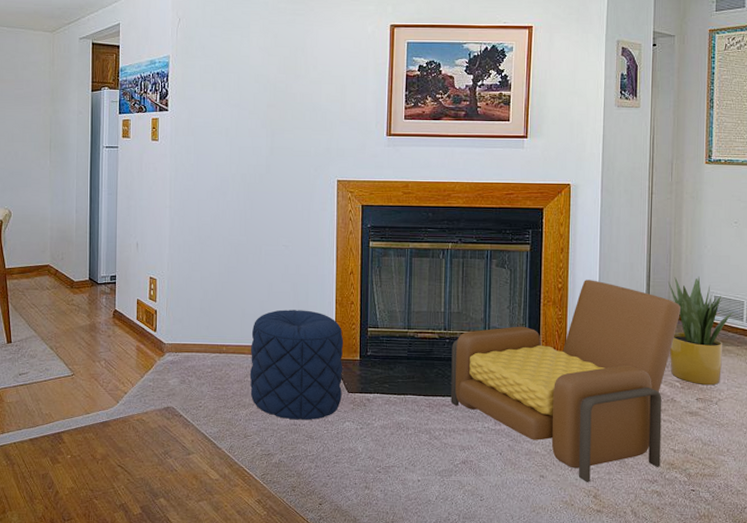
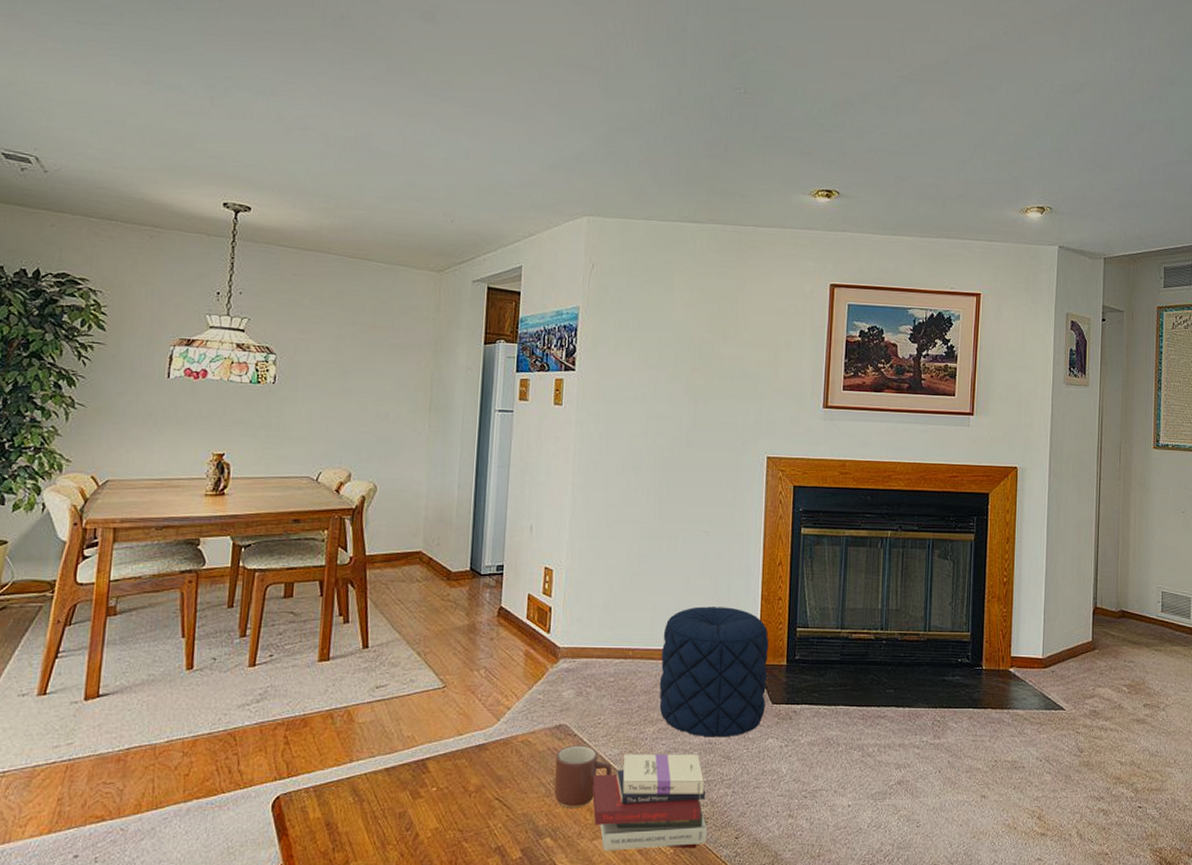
mug: none [165,424,212,476] -> present [554,745,612,809]
books: none [196,432,295,512] -> present [591,754,707,851]
armchair: present [451,280,681,482] -> none [886,573,1128,802]
planter: present [667,276,733,386] -> none [1115,570,1181,690]

